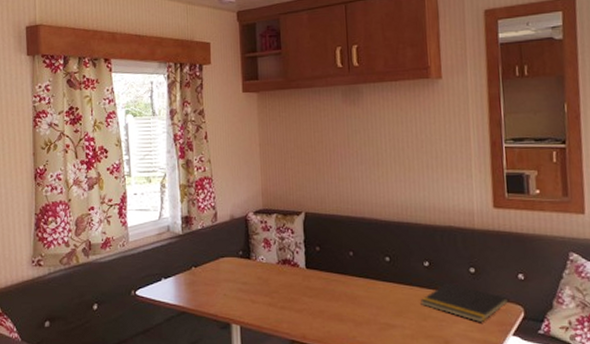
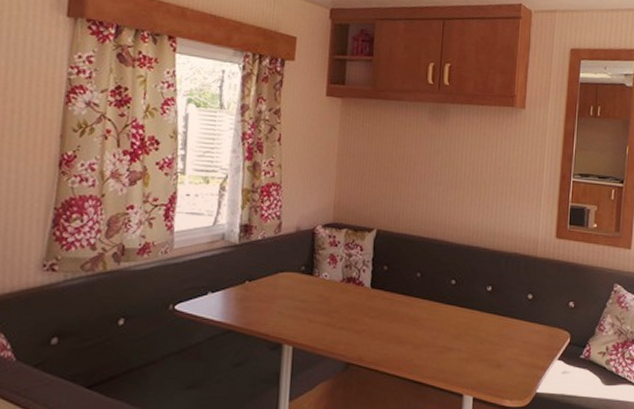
notepad: present [420,282,509,323] -> none [479,307,559,348]

